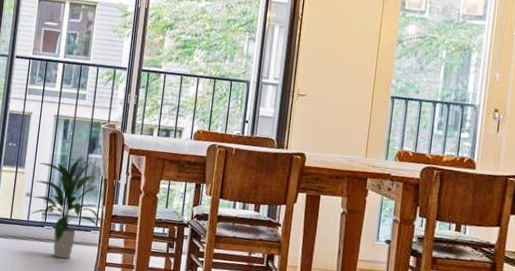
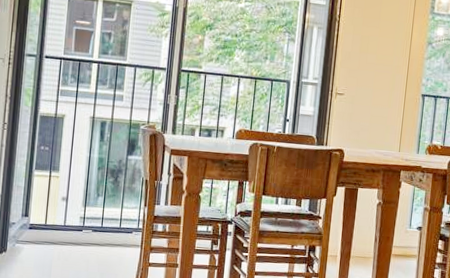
indoor plant: present [29,156,102,259] -> none [65,157,143,262]

